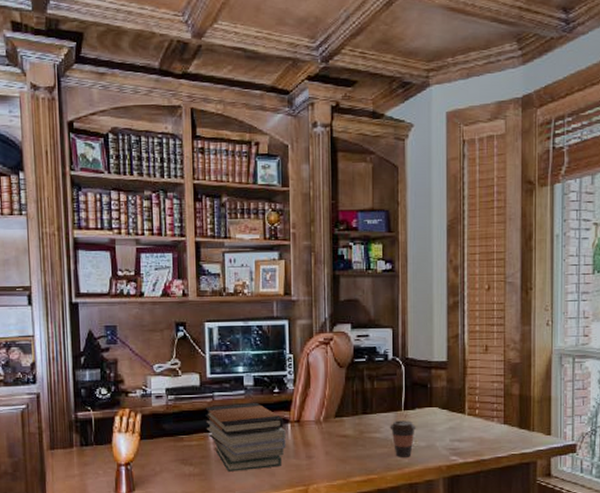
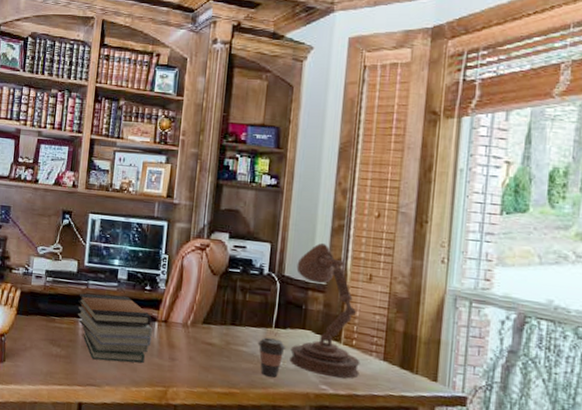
desk lamp: none [419,321,484,448] -> present [289,242,360,379]

